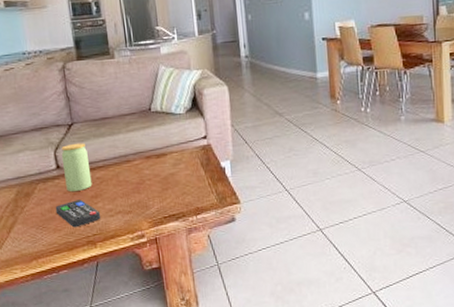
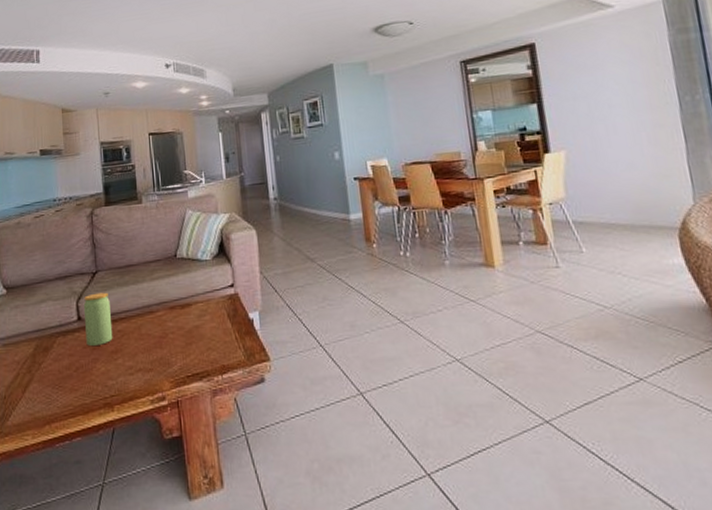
remote control: present [55,199,101,228] -> none [73,355,120,387]

